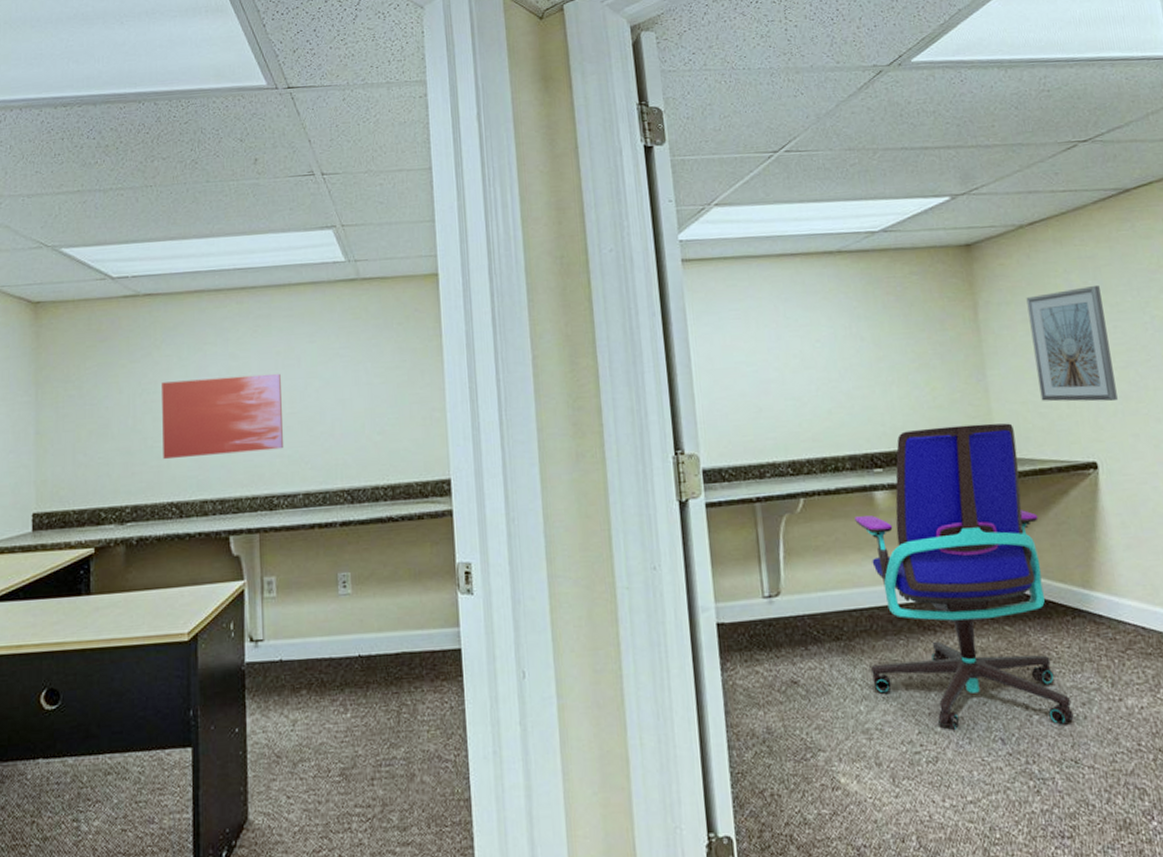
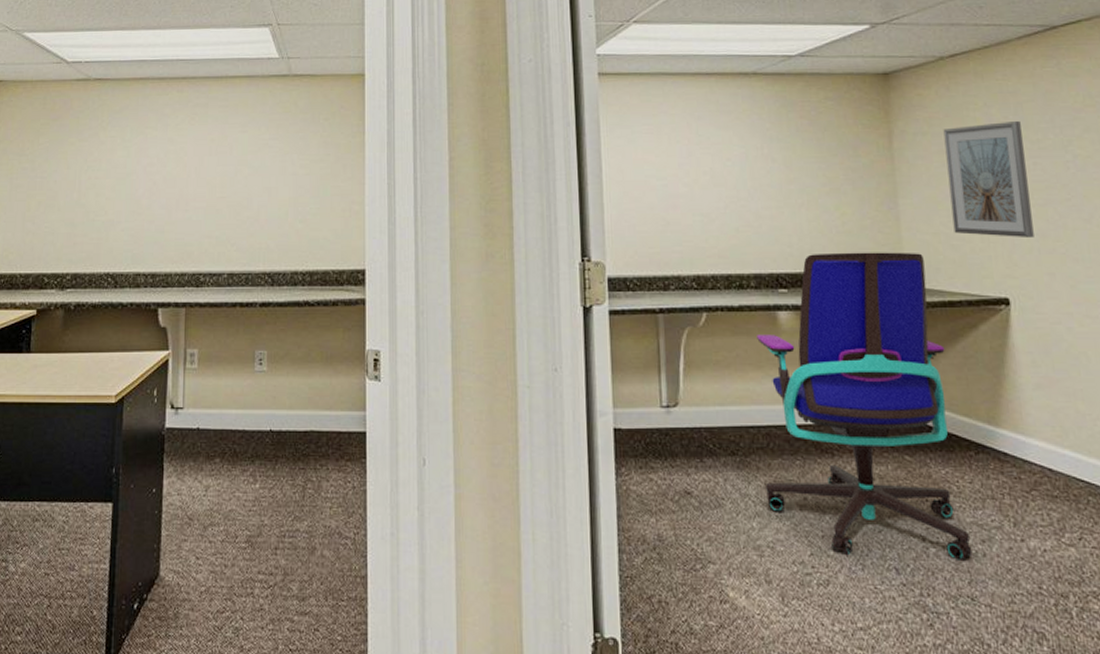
wall art: present [162,373,284,459] -> none [103,159,213,232]

